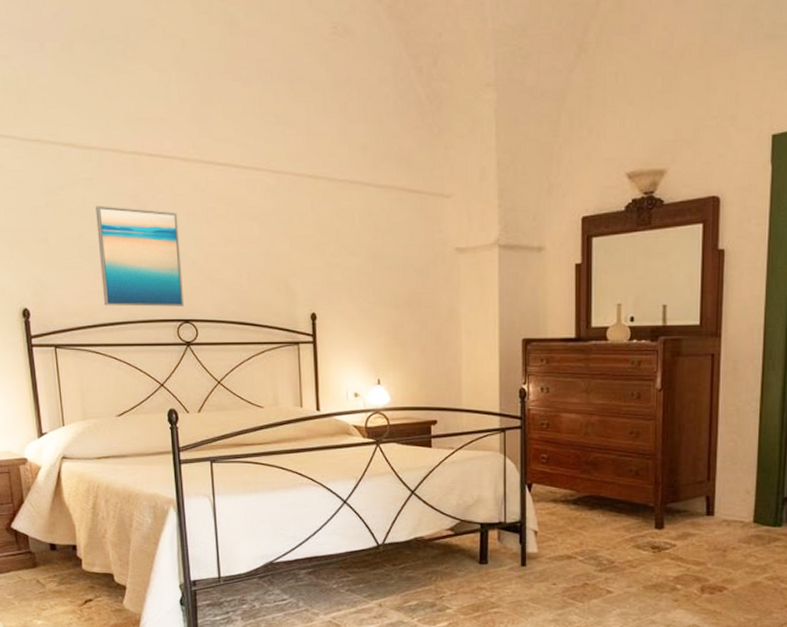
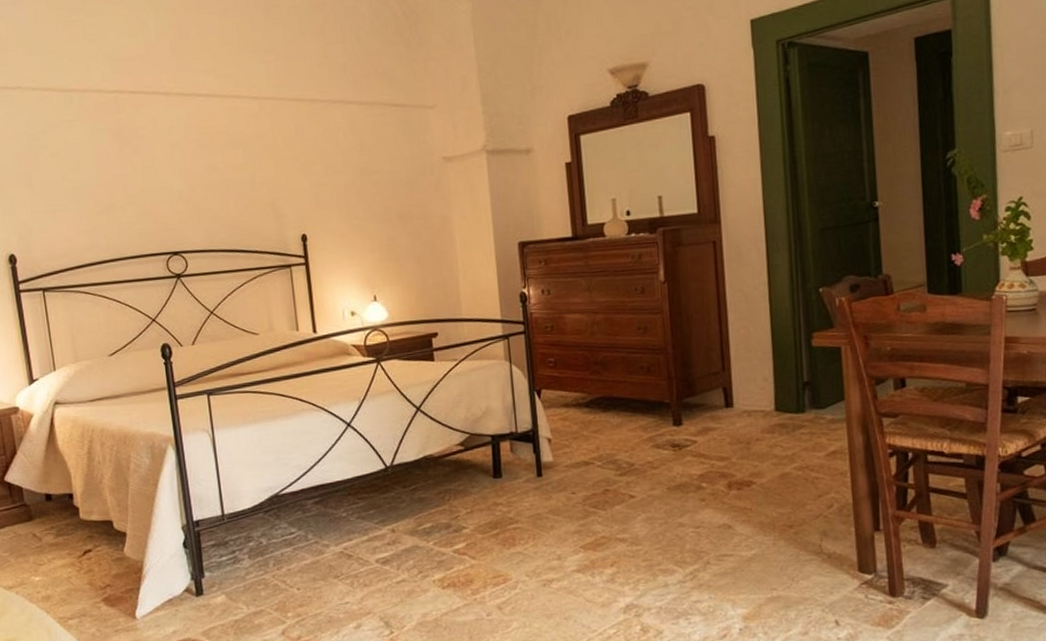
wall art: present [95,206,184,307] -> none [78,145,172,245]

